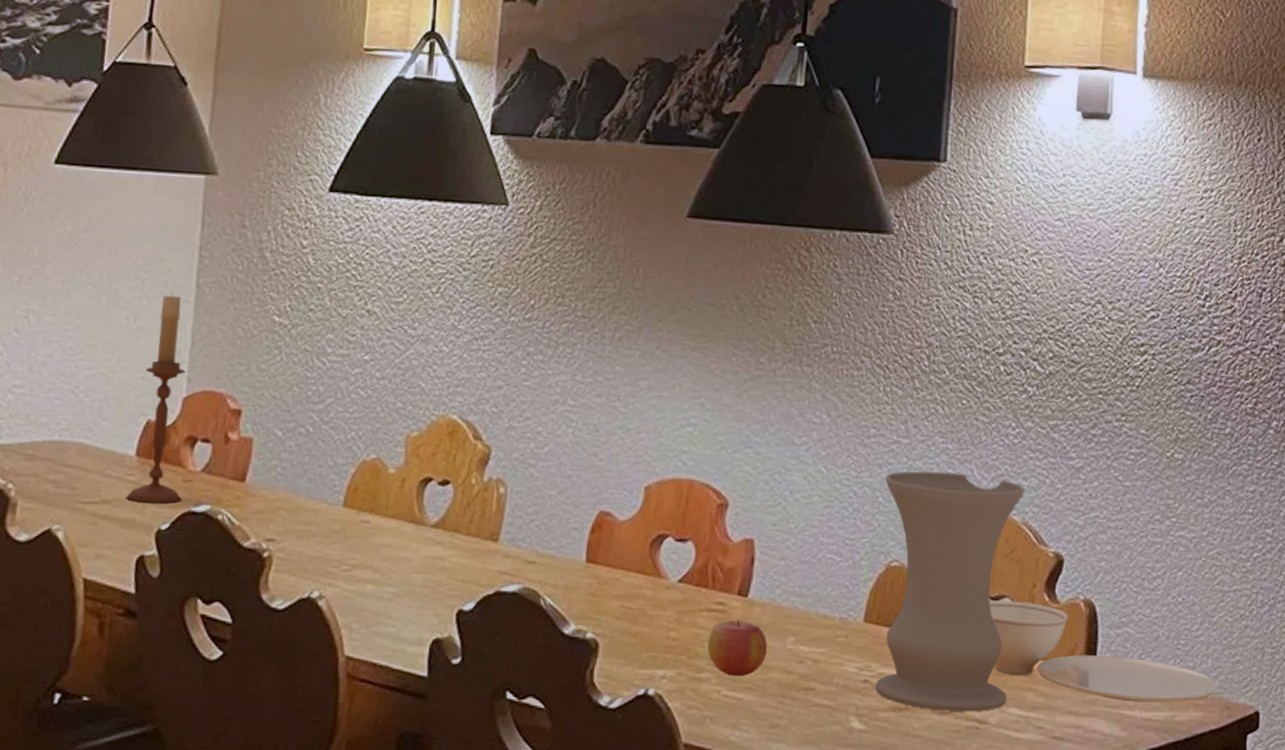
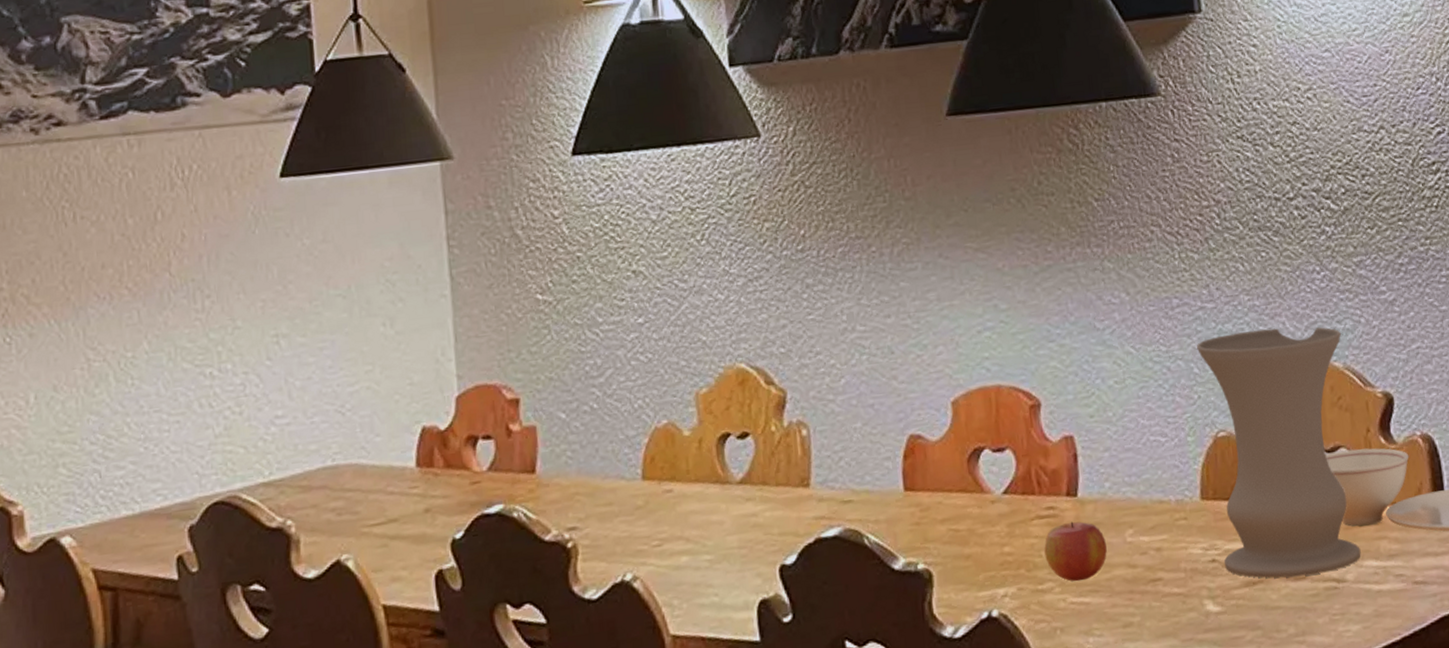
candlestick: present [126,294,186,504] -> none [411,291,473,515]

